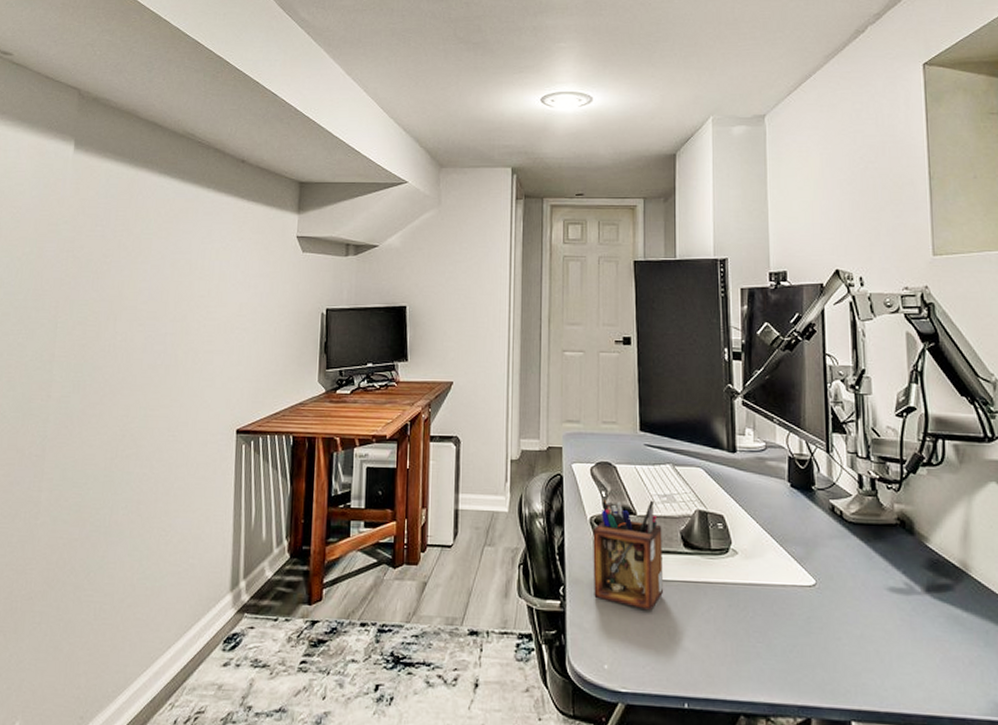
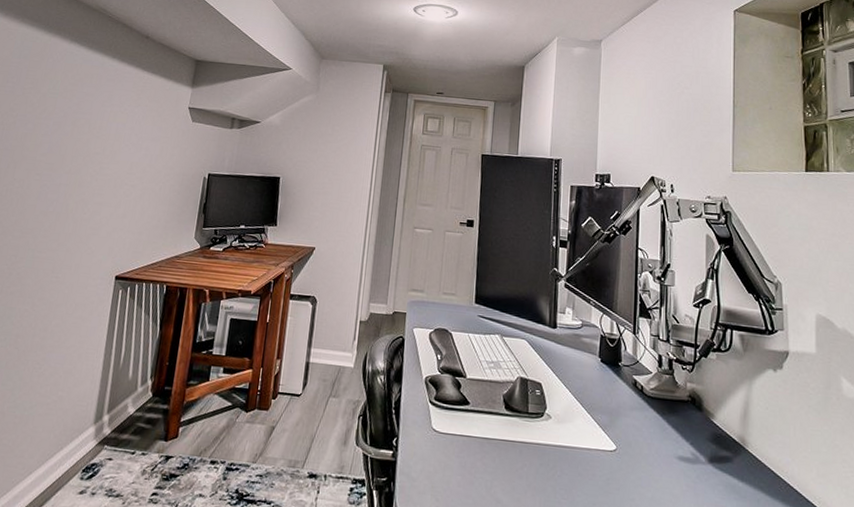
desk organizer: present [593,498,664,611] -> none [423,361,488,465]

